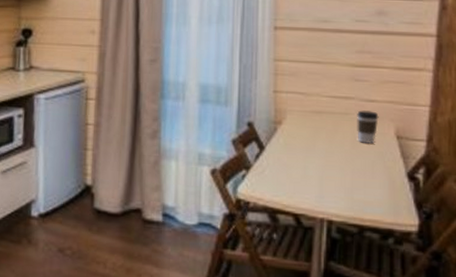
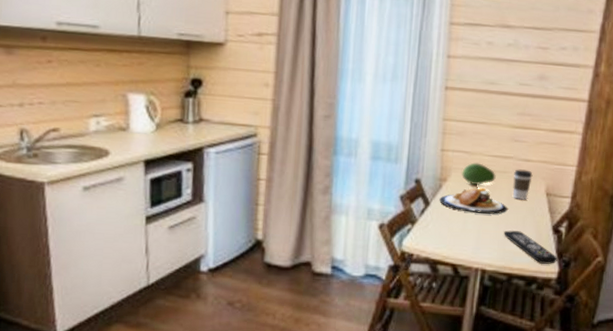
plate: none [275,131,353,159] -> present [439,188,508,214]
fruit: none [298,104,336,128] -> present [462,162,496,185]
remote control: none [350,176,417,216] -> present [504,229,558,264]

